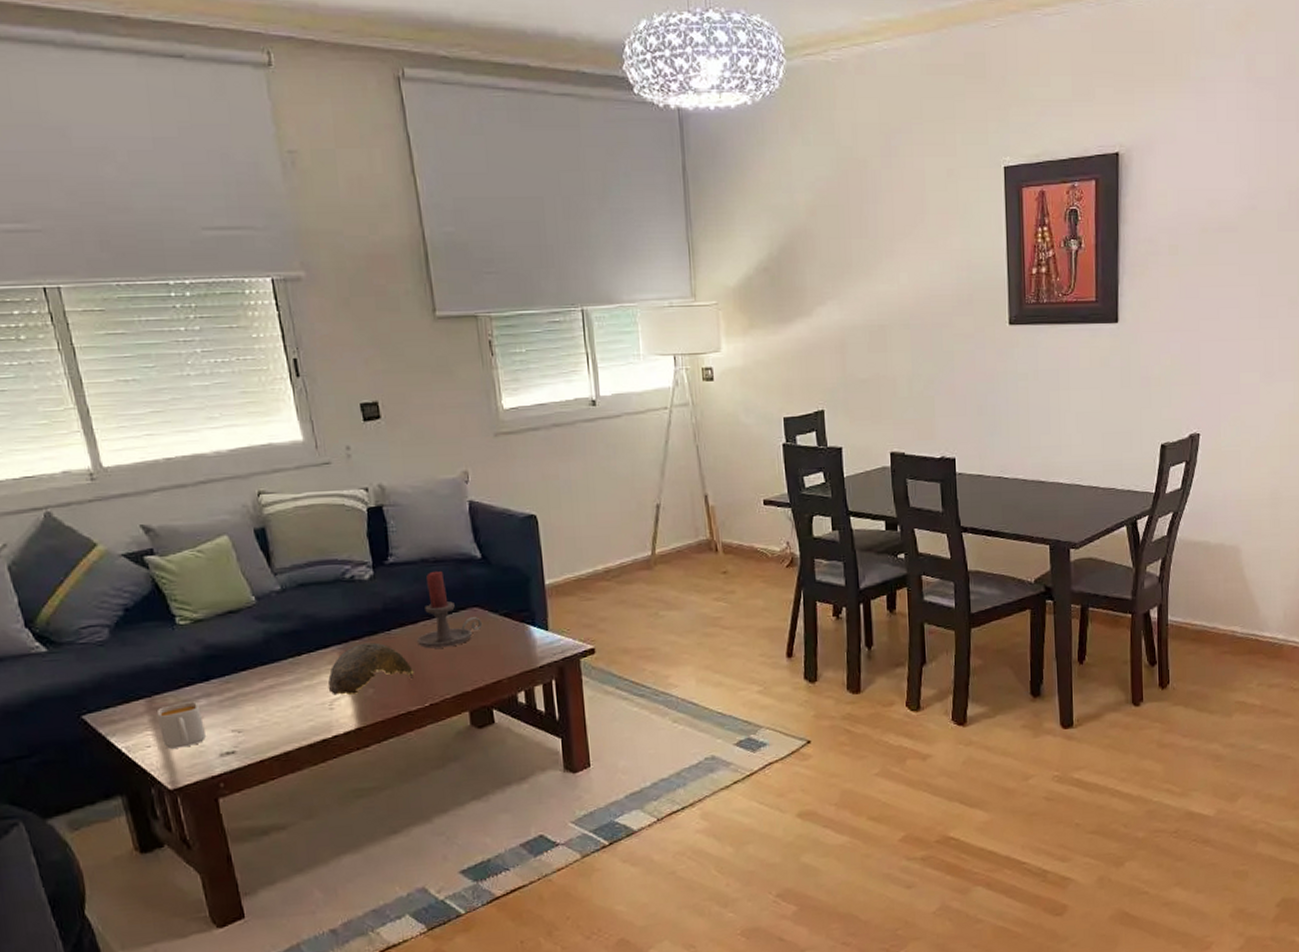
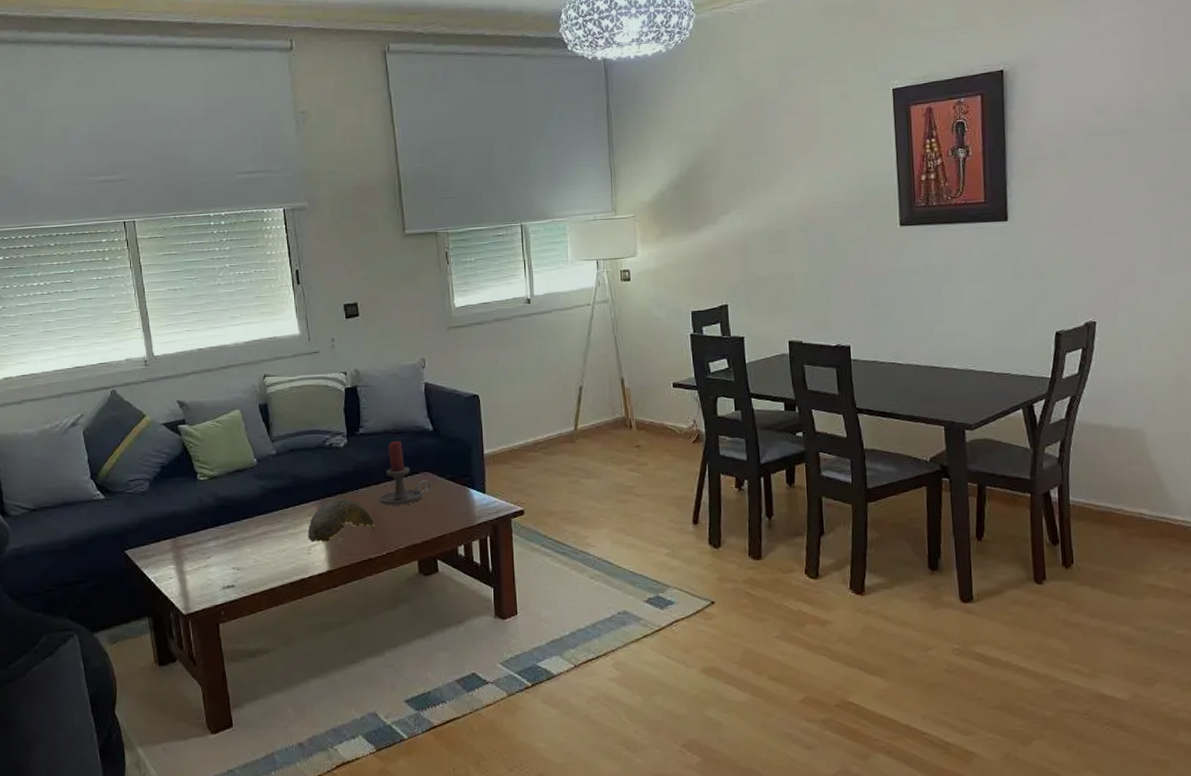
mug: present [156,701,206,749] -> none [178,543,213,581]

